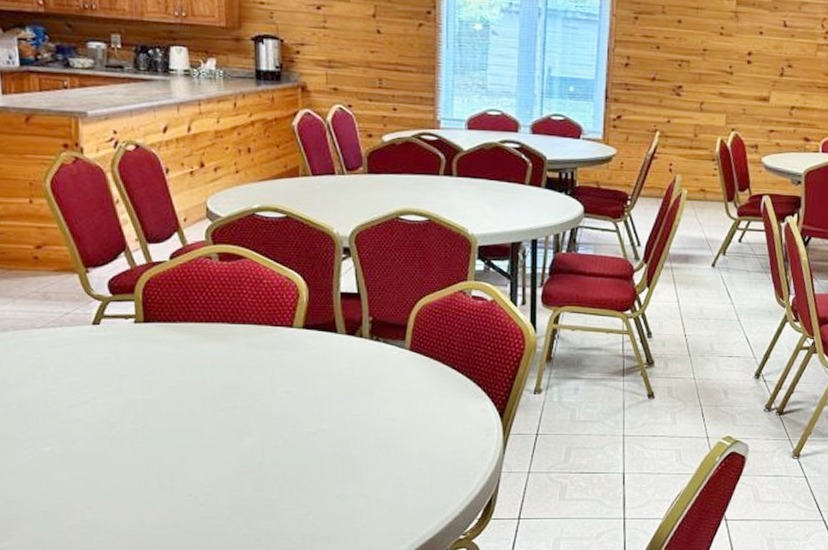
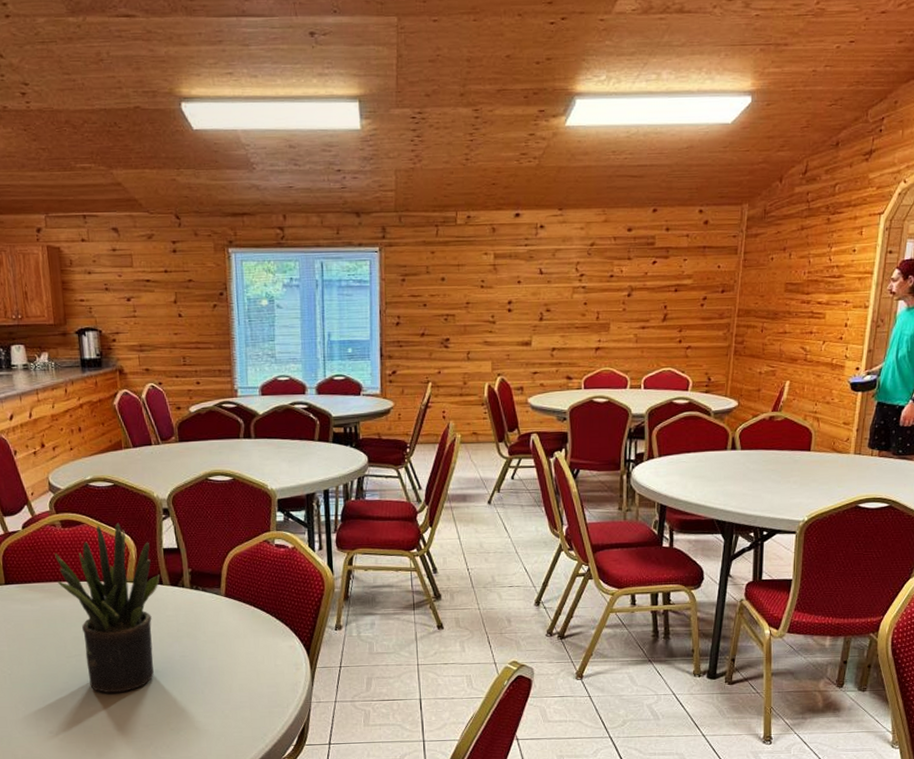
potted plant: none [208,260,336,453] -> present [54,523,161,693]

